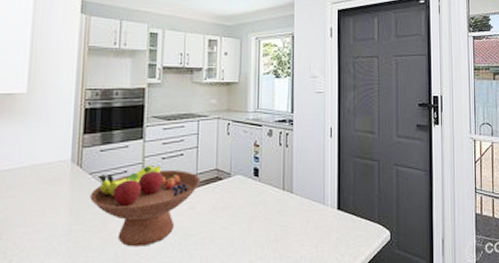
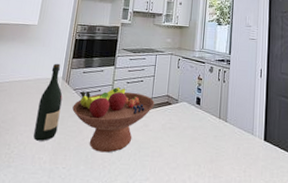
wine bottle: none [39,142,74,243] -> present [33,63,63,141]

